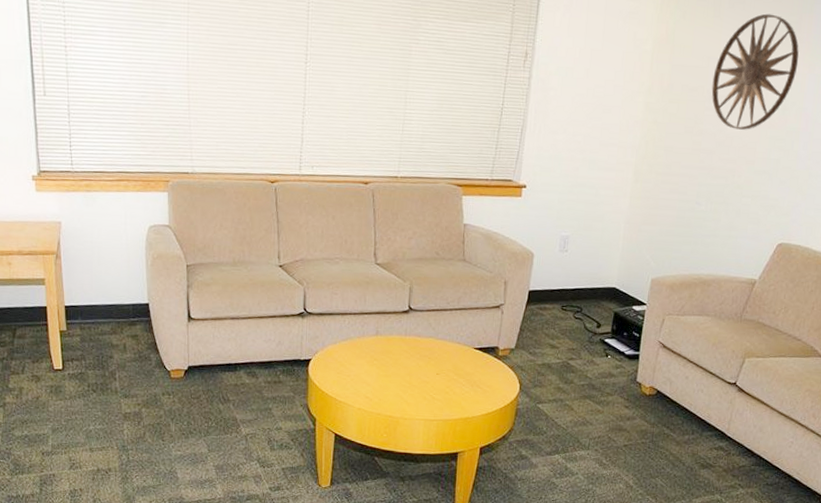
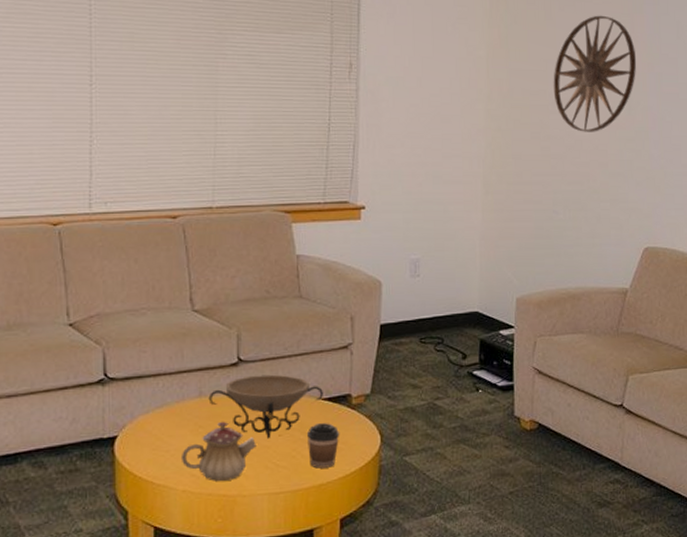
teapot: none [358,357,418,405] -> present [180,421,256,481]
decorative bowl: none [383,322,476,376] -> present [208,374,323,439]
coffee cup: none [459,368,487,405] -> present [306,423,340,469]

